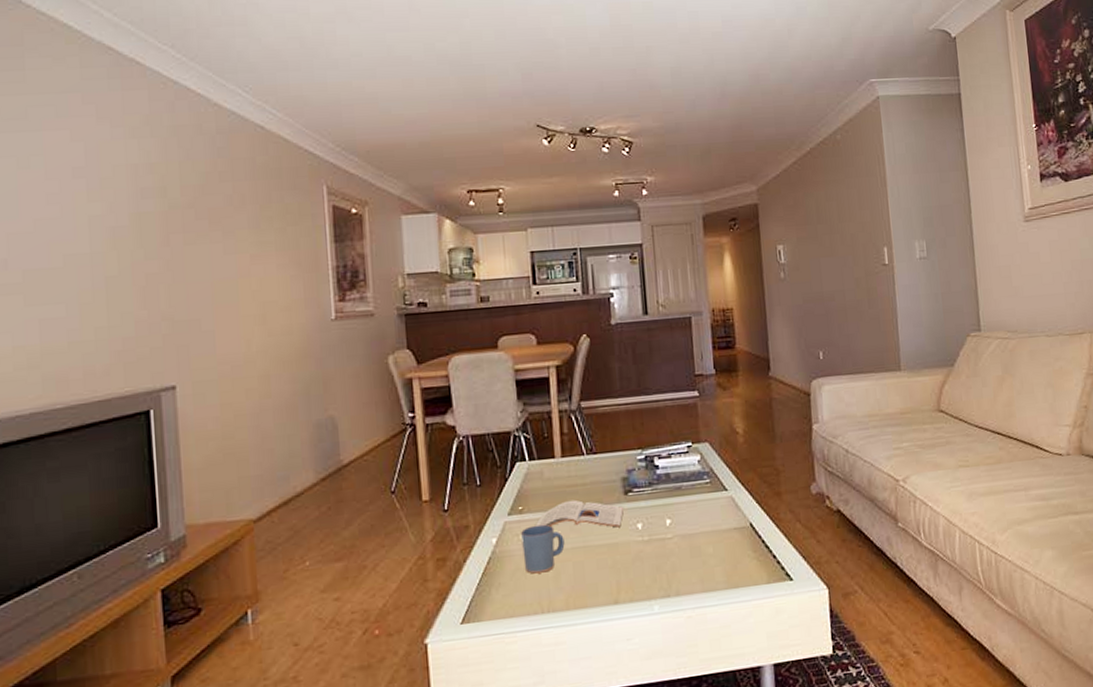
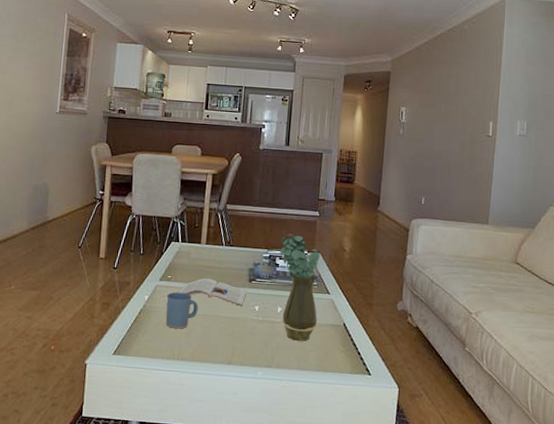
vase: none [656,421,718,557] -> present [280,230,320,341]

